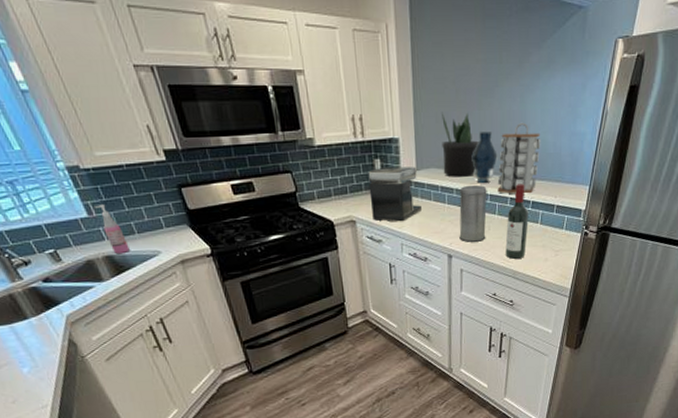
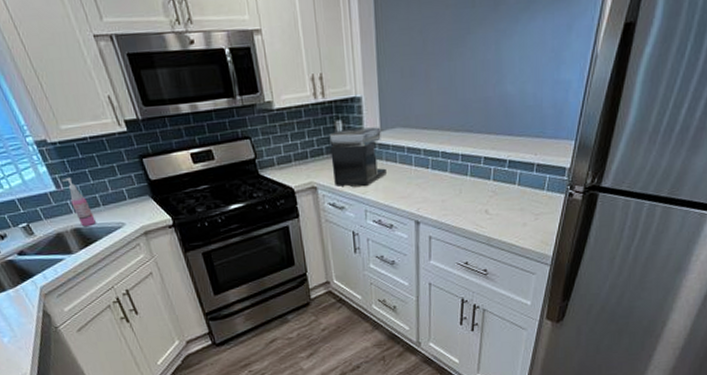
planter: present [442,112,479,177] -> none [408,65,449,137]
canister: present [459,185,487,242] -> none [427,144,458,207]
vase: present [471,131,498,183] -> none [441,84,470,142]
spice rack: present [497,122,541,195] -> none [469,72,519,154]
wine bottle: present [505,184,529,259] -> none [478,141,505,224]

